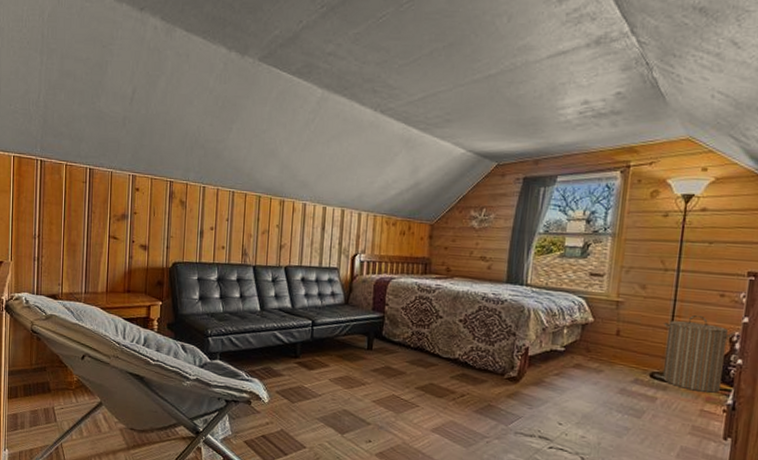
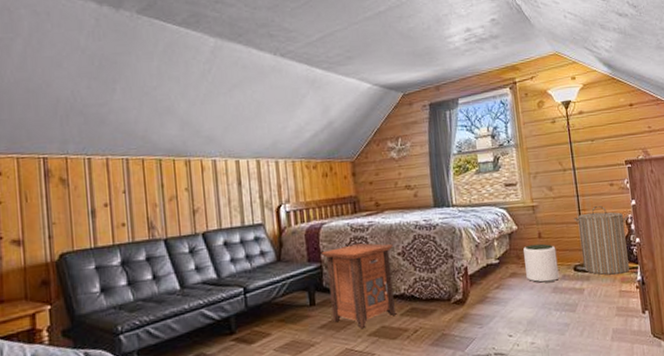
nightstand: none [385,302,456,382] -> present [322,243,395,330]
plant pot: none [592,340,634,382] -> present [523,243,559,283]

